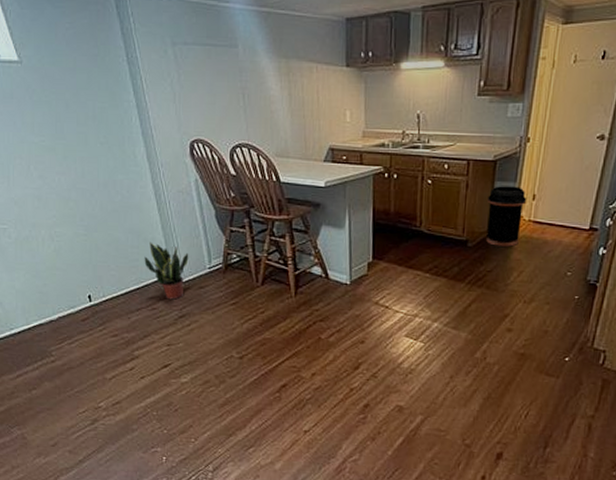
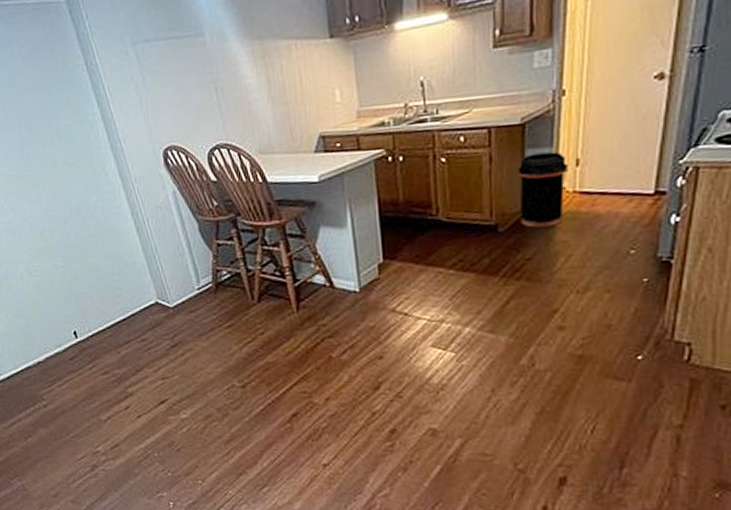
potted plant: present [144,242,189,300] -> none [127,266,175,328]

